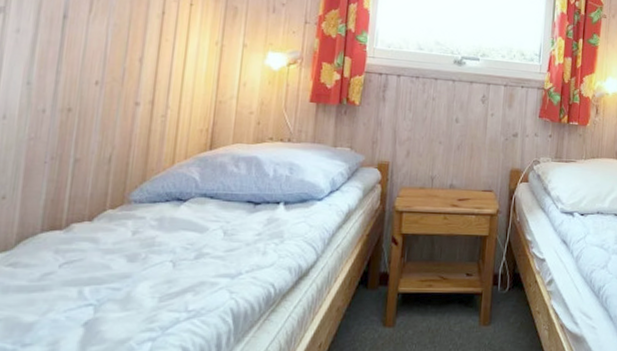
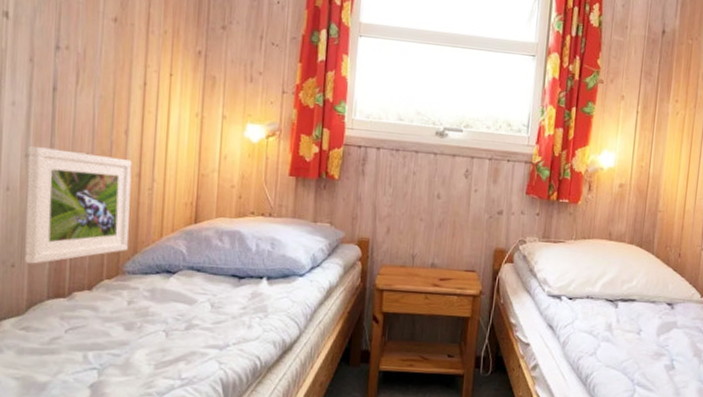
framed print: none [17,73,146,195] -> present [25,145,132,264]

